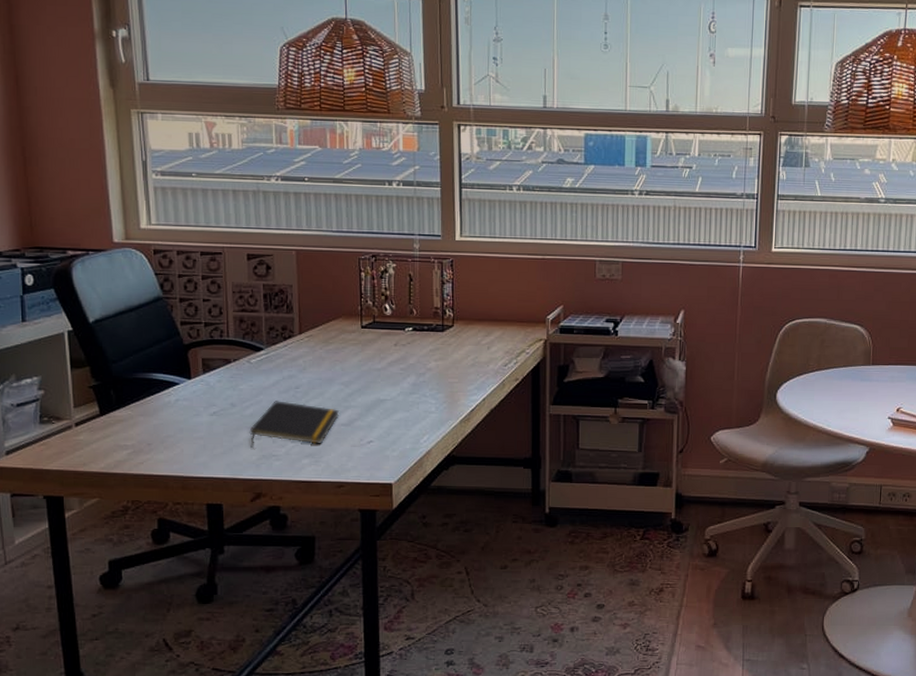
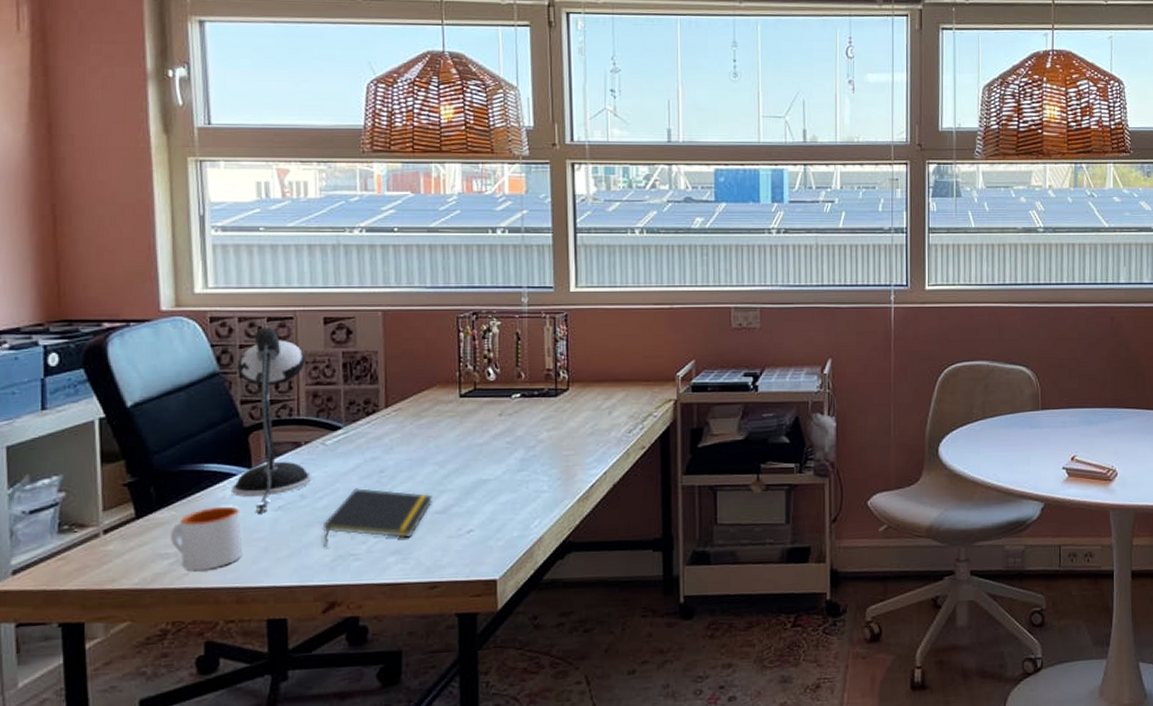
mug: none [127,409,186,461] -> present [169,506,243,572]
desk lamp: none [176,260,240,417] -> present [232,327,312,514]

